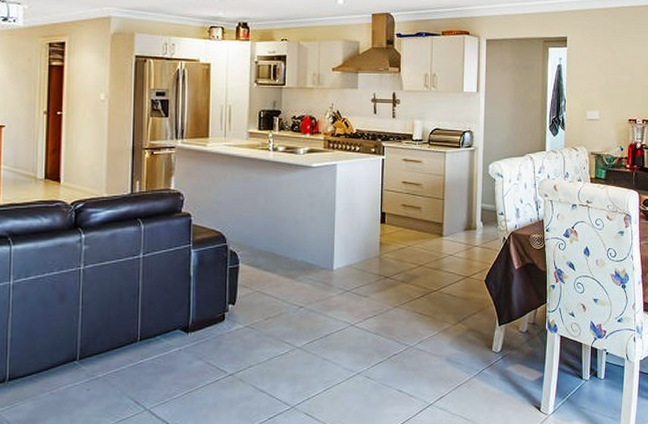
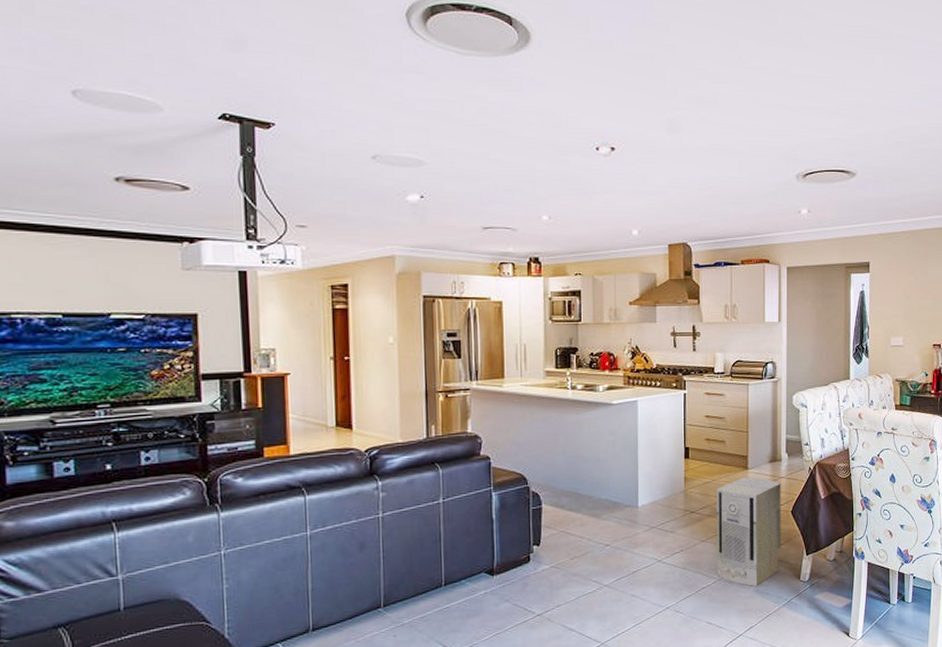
air purifier: none [409,244,475,356] -> present [716,477,781,587]

